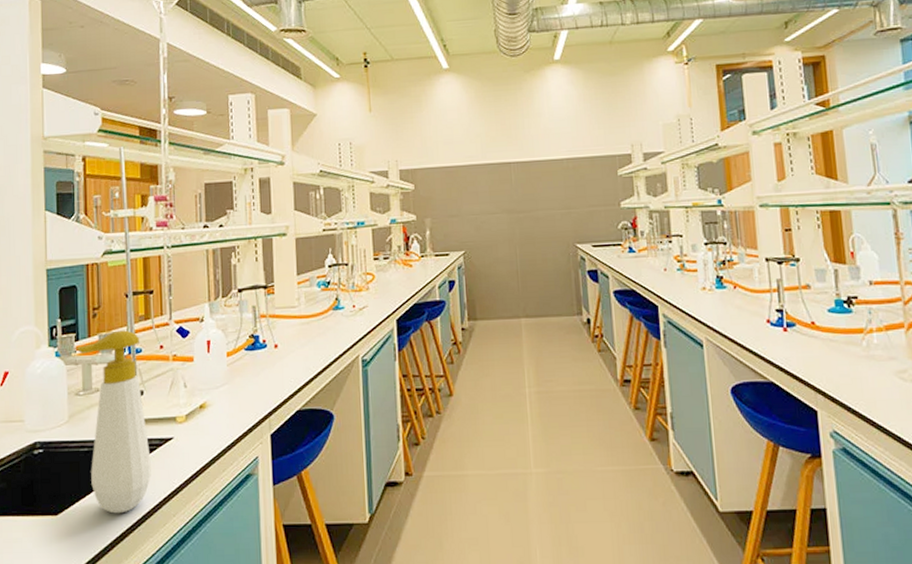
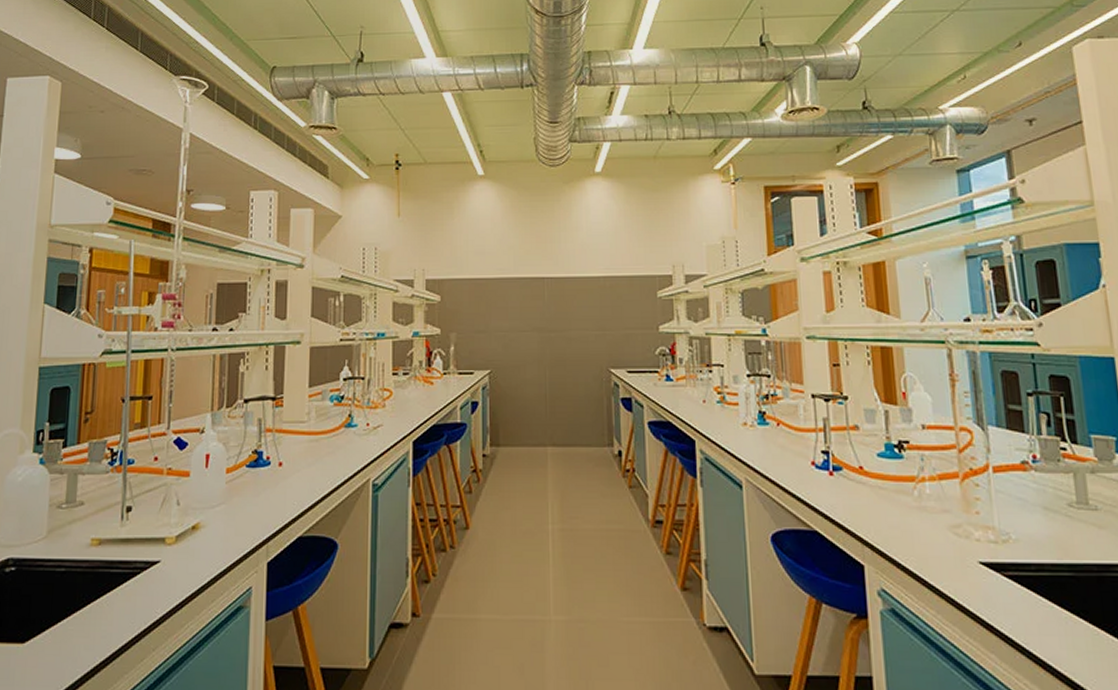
soap bottle: present [76,330,151,514] -> none [63,438,134,645]

